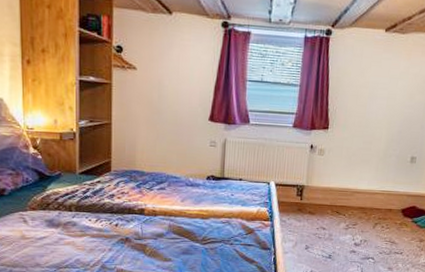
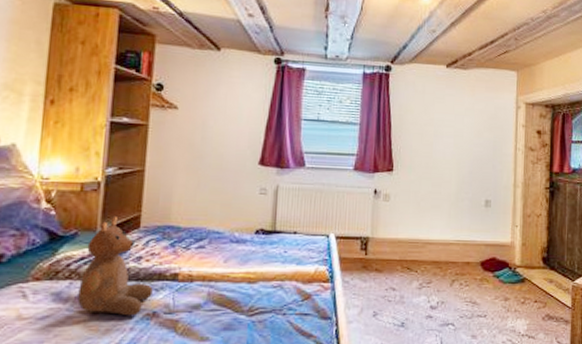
teddy bear: none [66,161,125,240] -> present [77,215,153,316]

